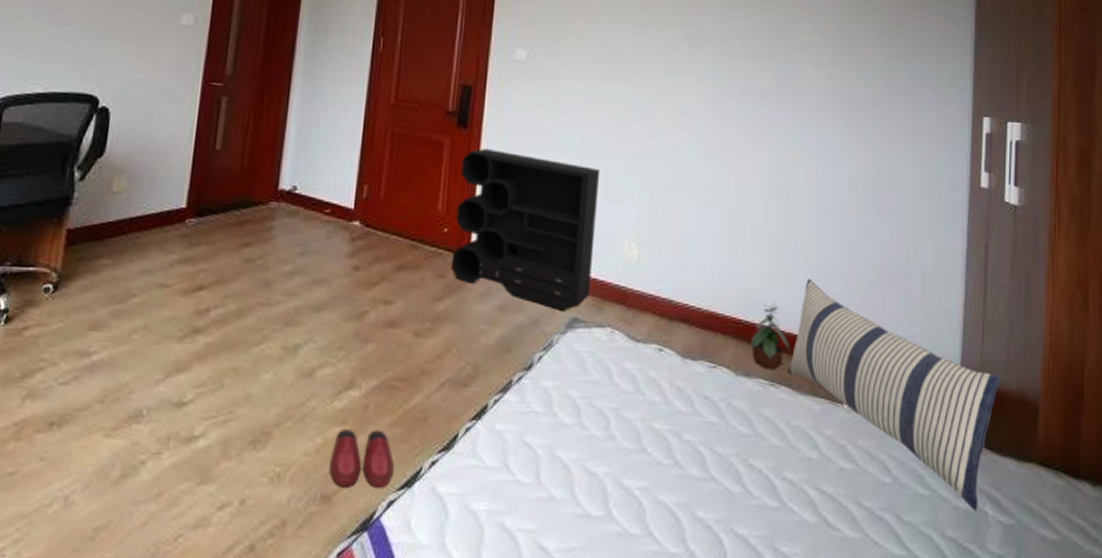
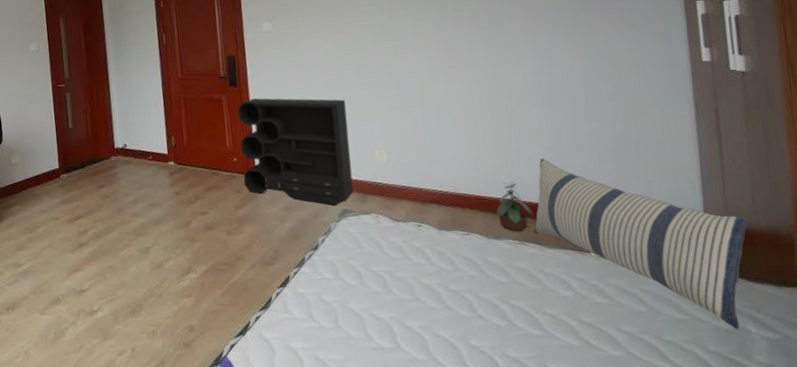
slippers: present [329,429,394,489] -> none [185,298,230,338]

